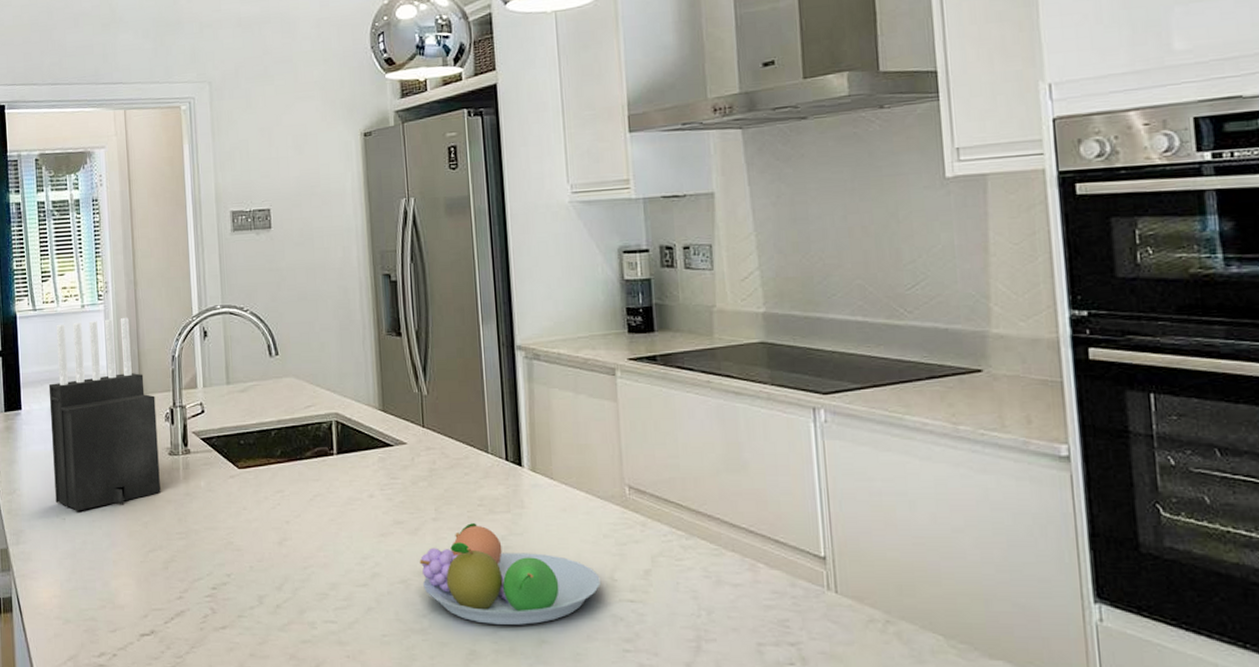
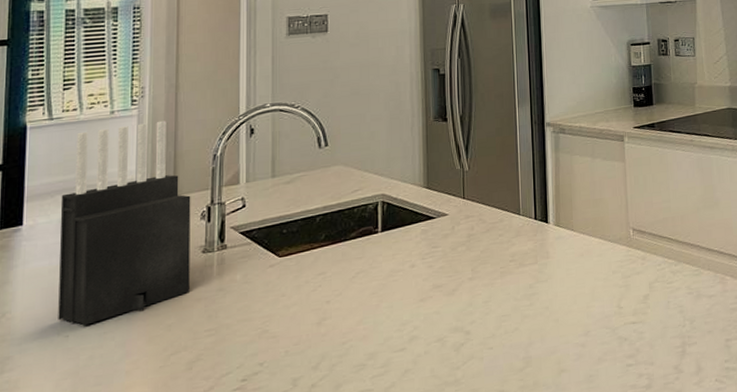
fruit bowl: present [419,523,600,626] -> none [455,277,610,365]

